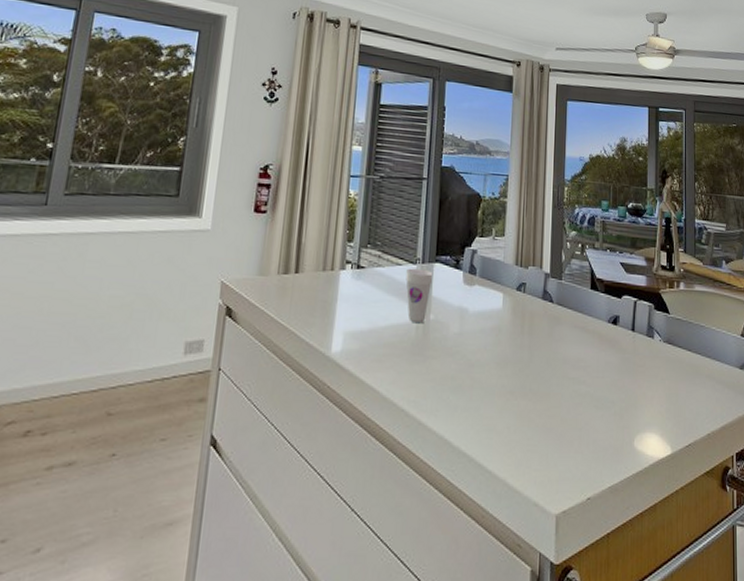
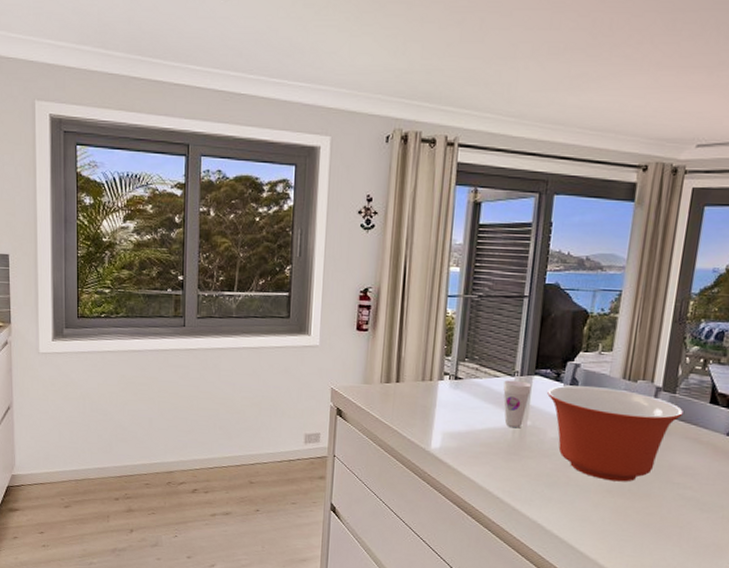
mixing bowl: none [448,273,570,381] -> present [547,385,683,482]

